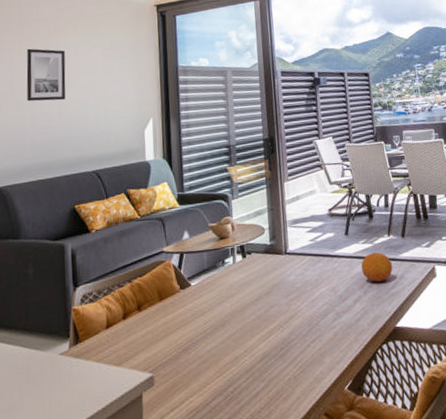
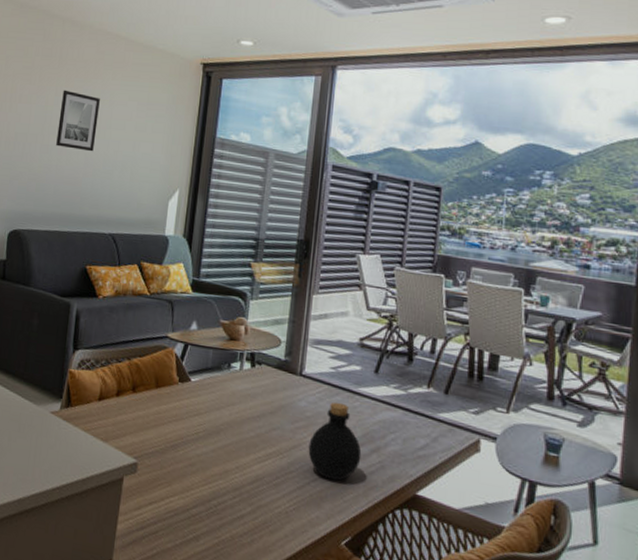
bottle: none [303,267,348,337] -> present [308,402,362,481]
fruit: present [361,252,393,282] -> none [386,402,427,438]

